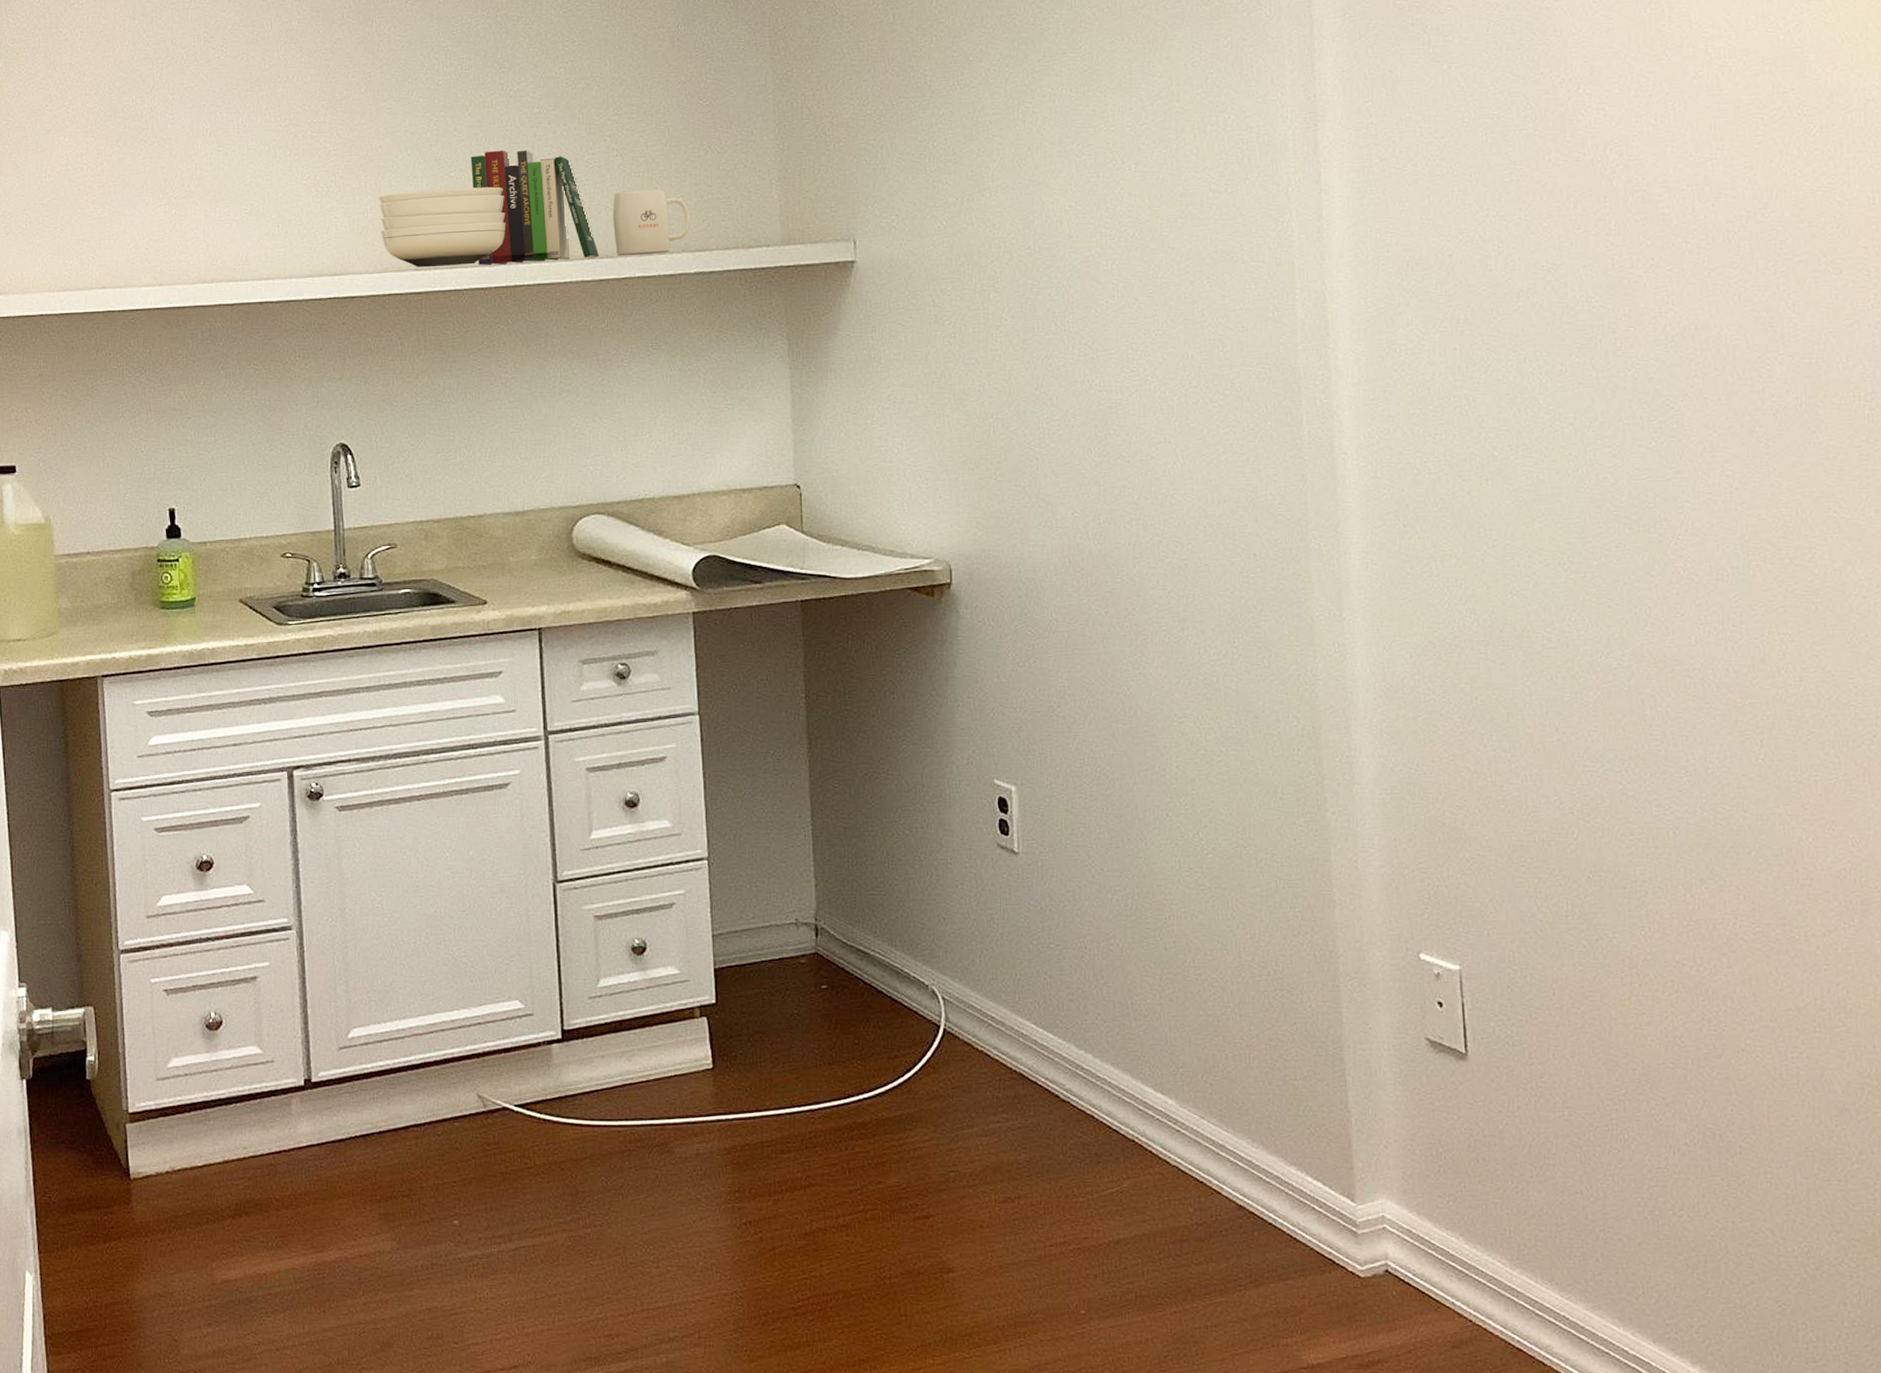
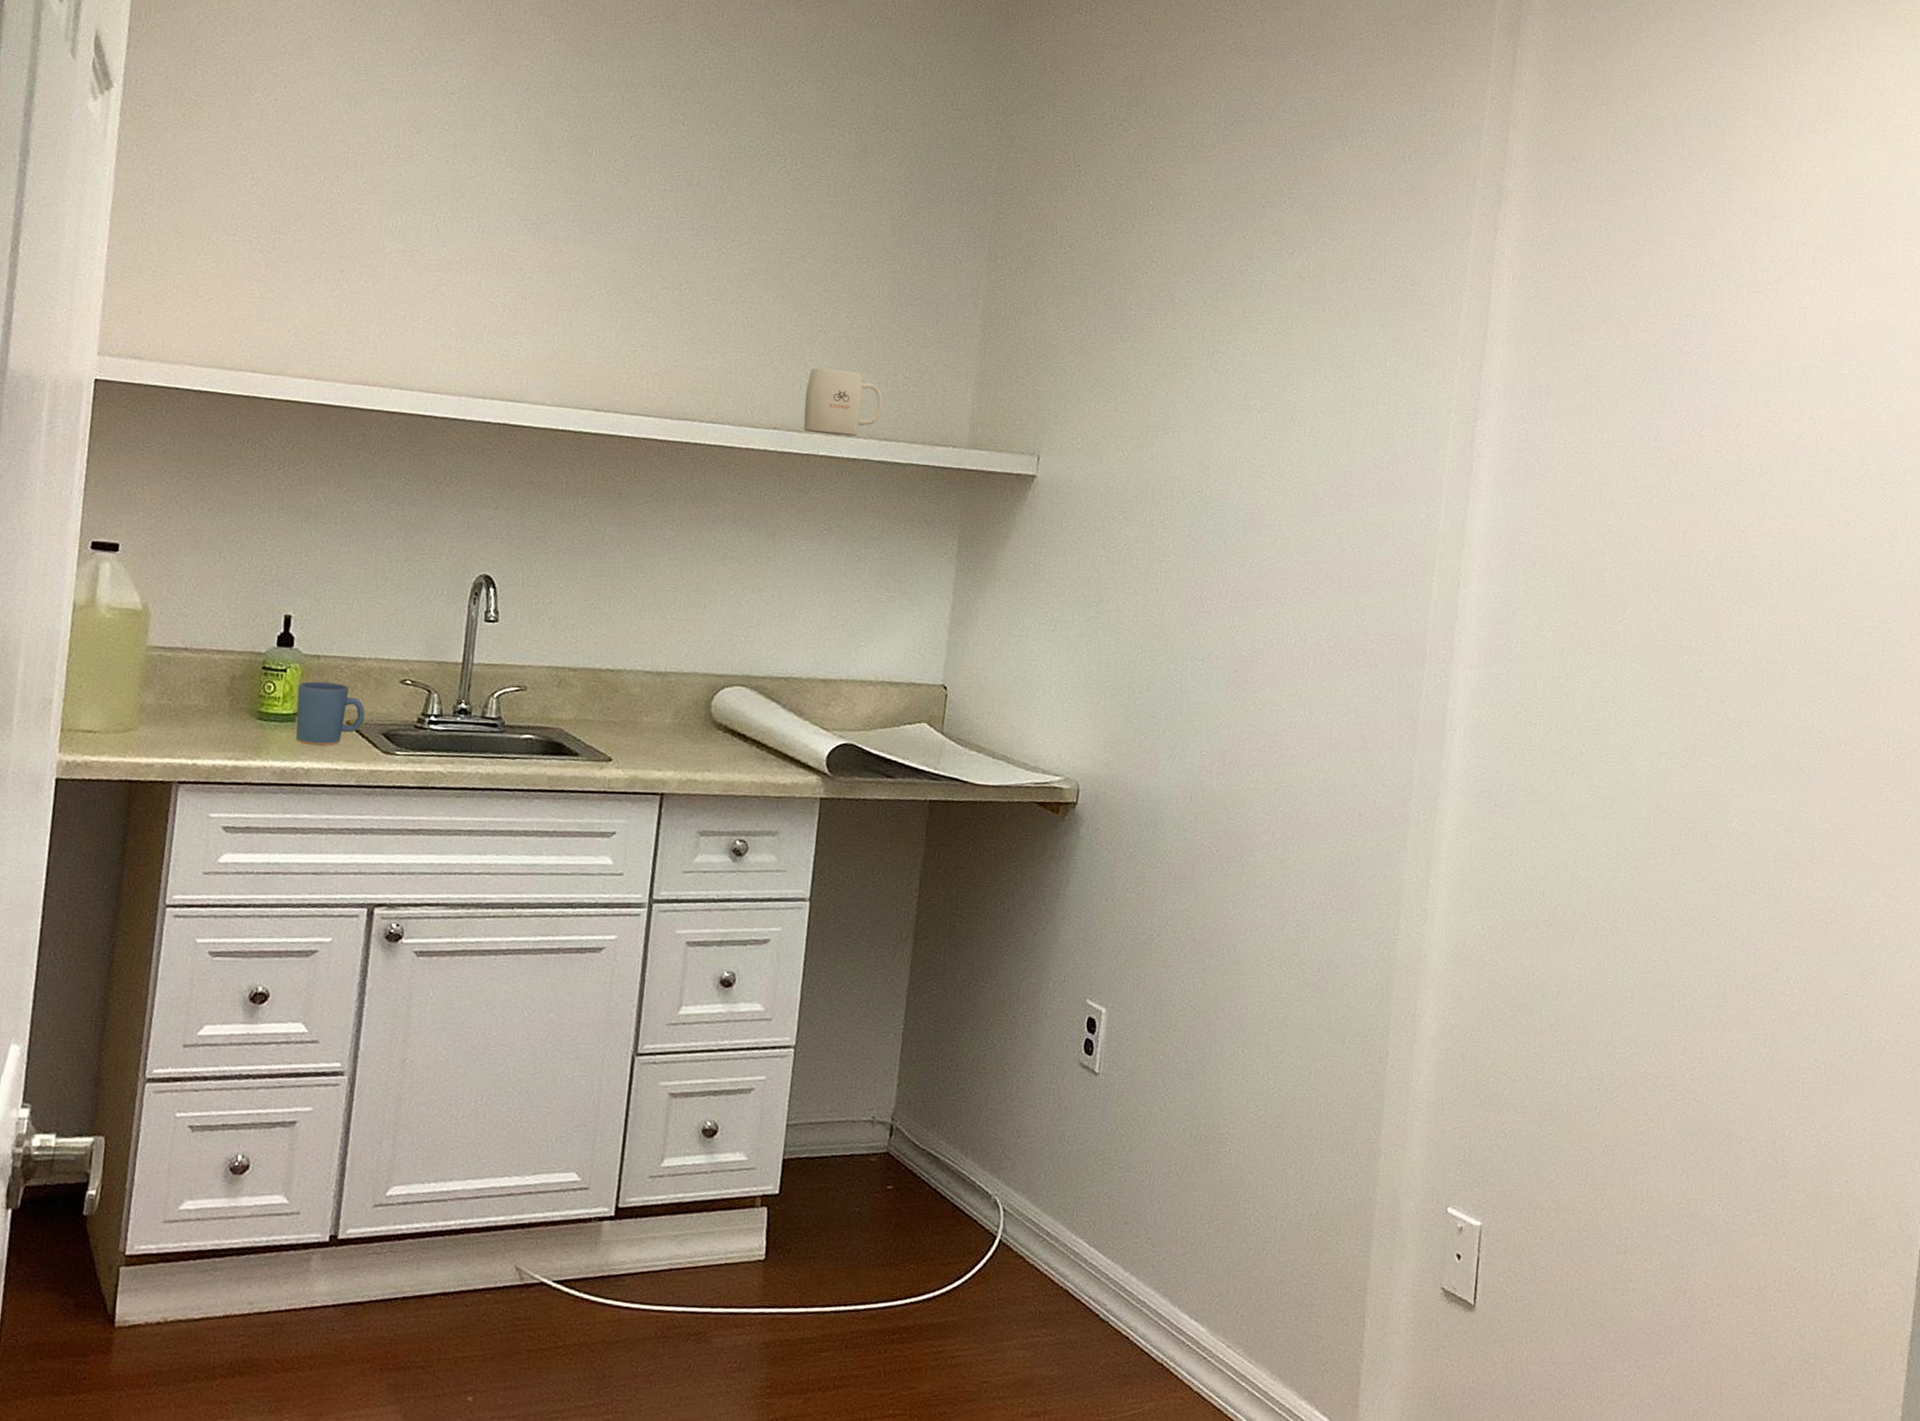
mug: none [191,565,255,627] -> present [295,681,365,746]
bowl: present [377,186,506,268] -> none [564,328,700,415]
books: present [471,150,599,266] -> none [661,303,786,430]

